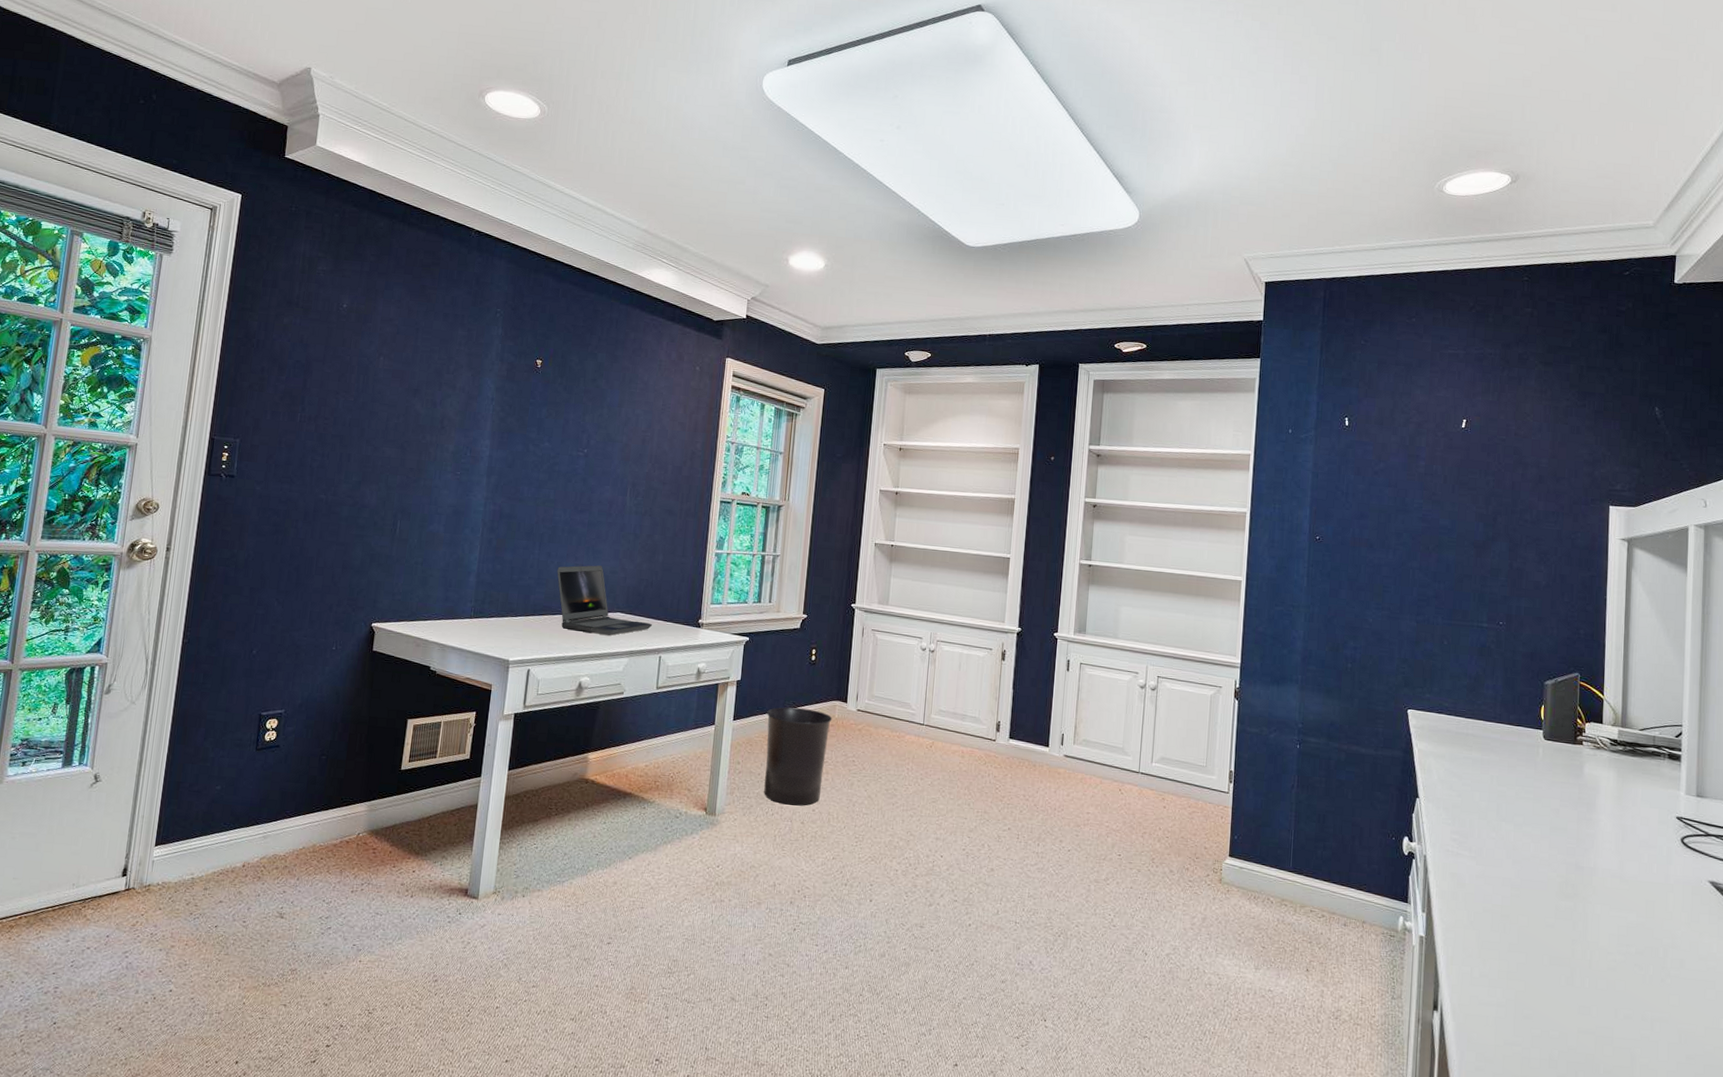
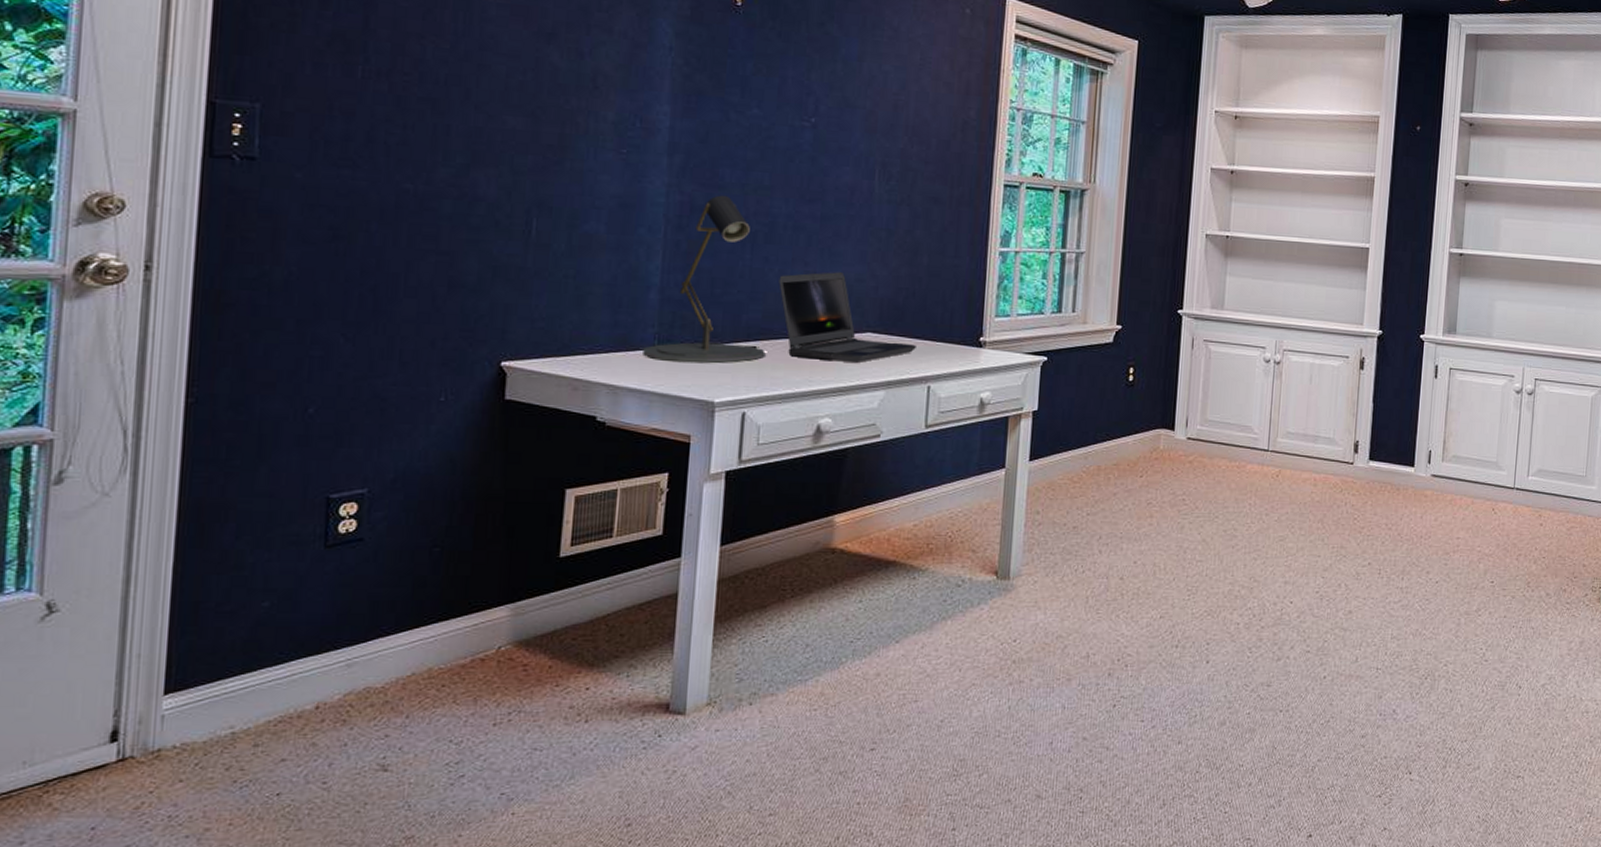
desk lamp: none [463,506,546,632] -> present [643,195,766,364]
waste bin: present [764,707,832,806] -> none [1071,440,1157,559]

